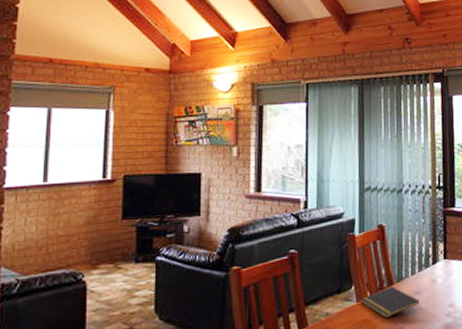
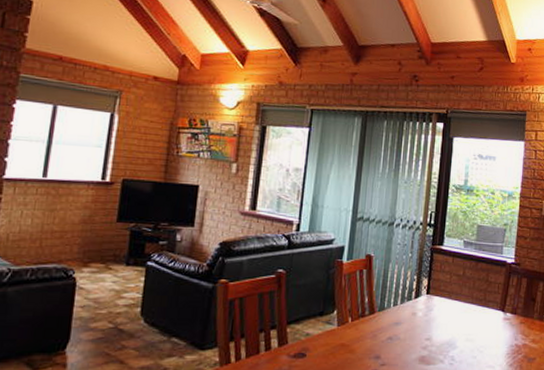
notepad: present [361,286,420,318] -> none [341,314,398,344]

